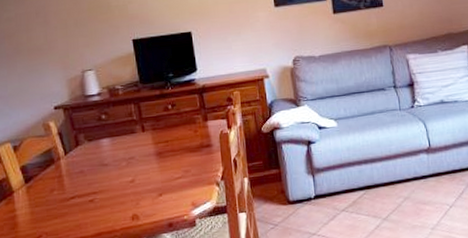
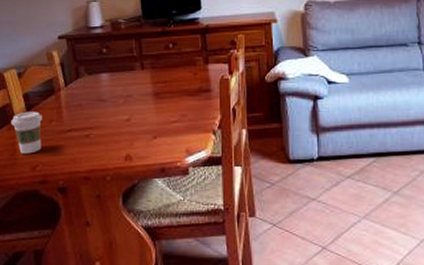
coffee cup: none [9,182,44,226] -> present [11,111,43,154]

